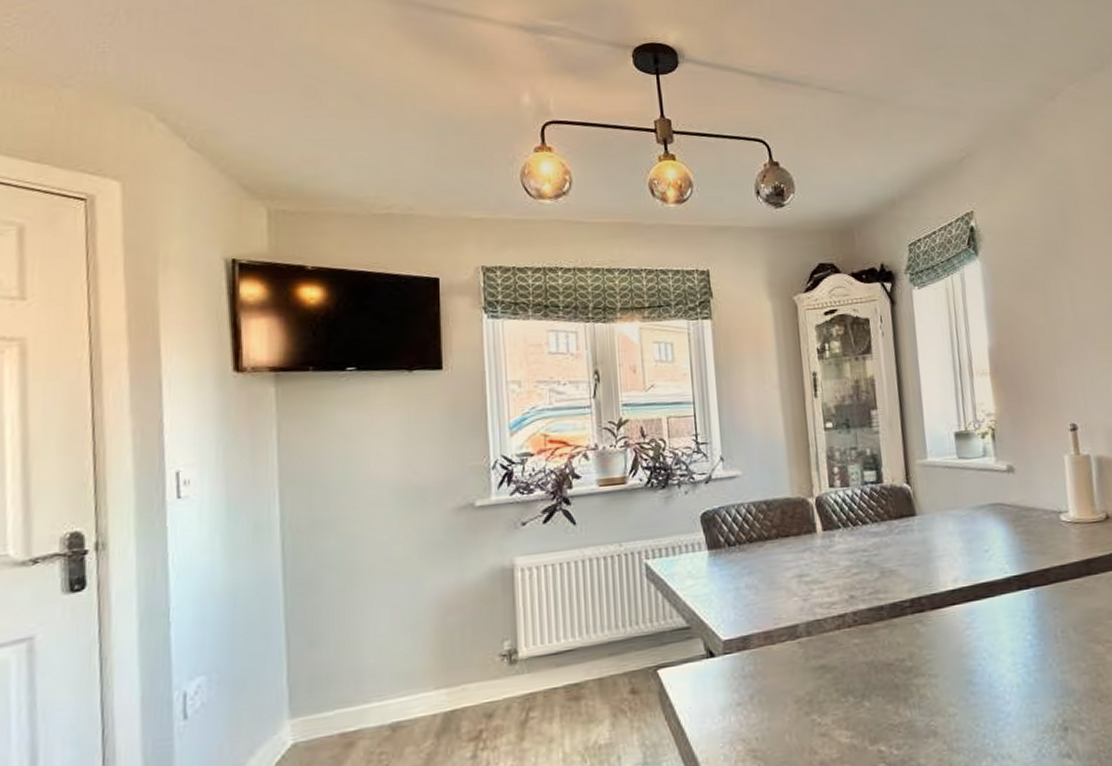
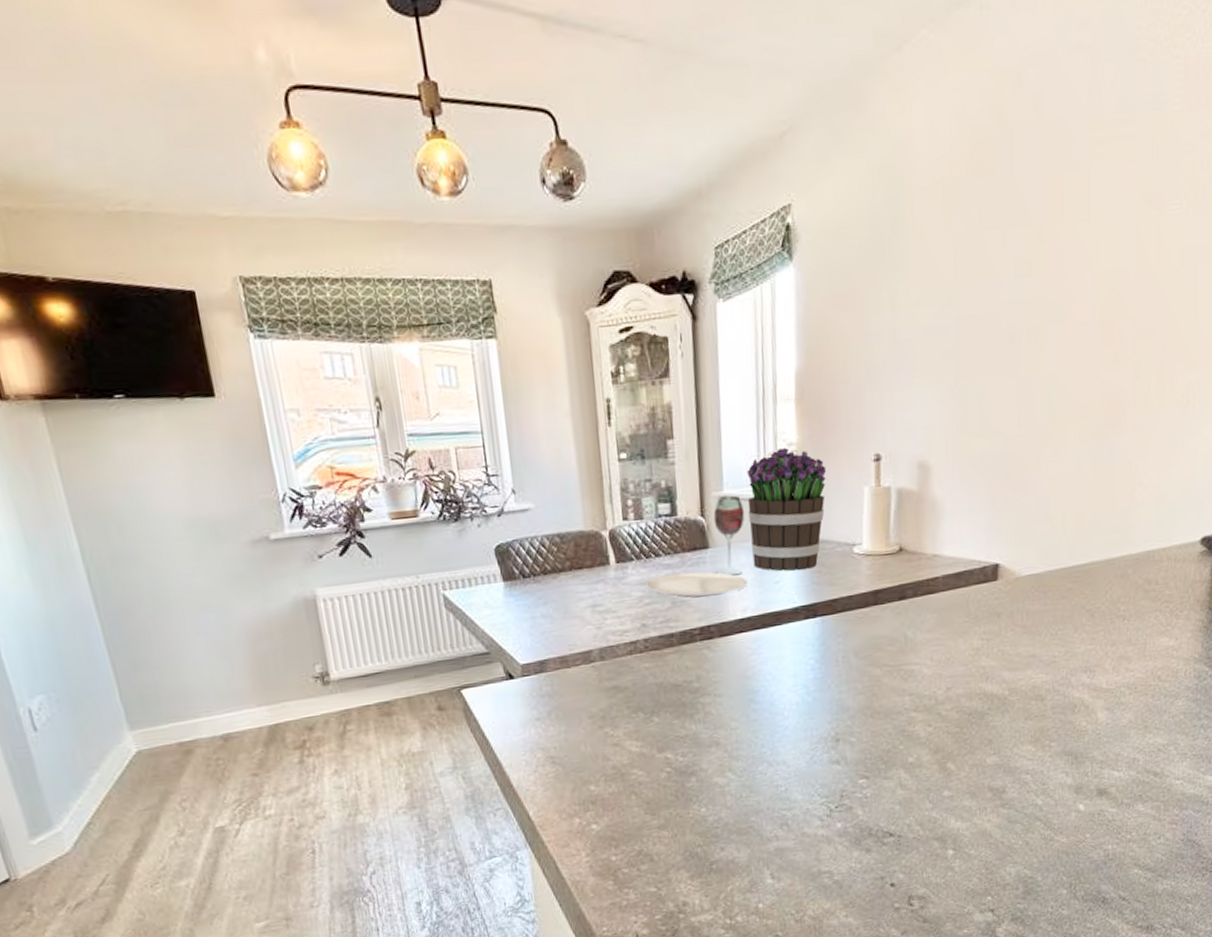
plate: none [854,540,957,567] -> present [647,571,748,598]
wineglass: none [918,462,951,544] -> present [713,495,744,576]
bouquet: none [949,418,1028,540] -> present [746,448,827,572]

